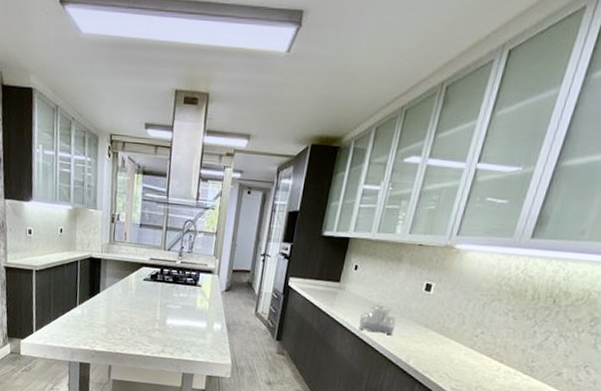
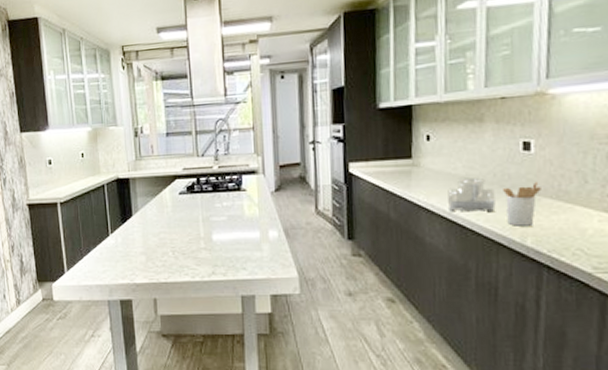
utensil holder: none [399,317,431,351] -> present [503,182,541,226]

